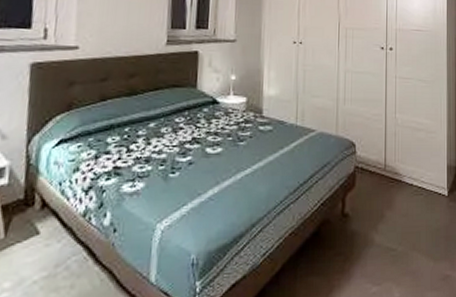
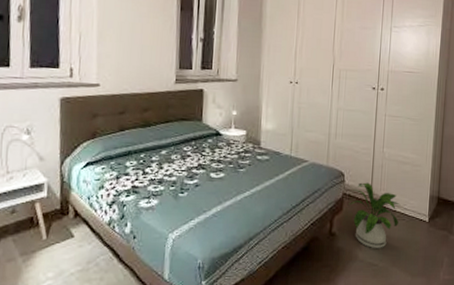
house plant: none [362,153,417,231] -> present [349,182,401,249]

